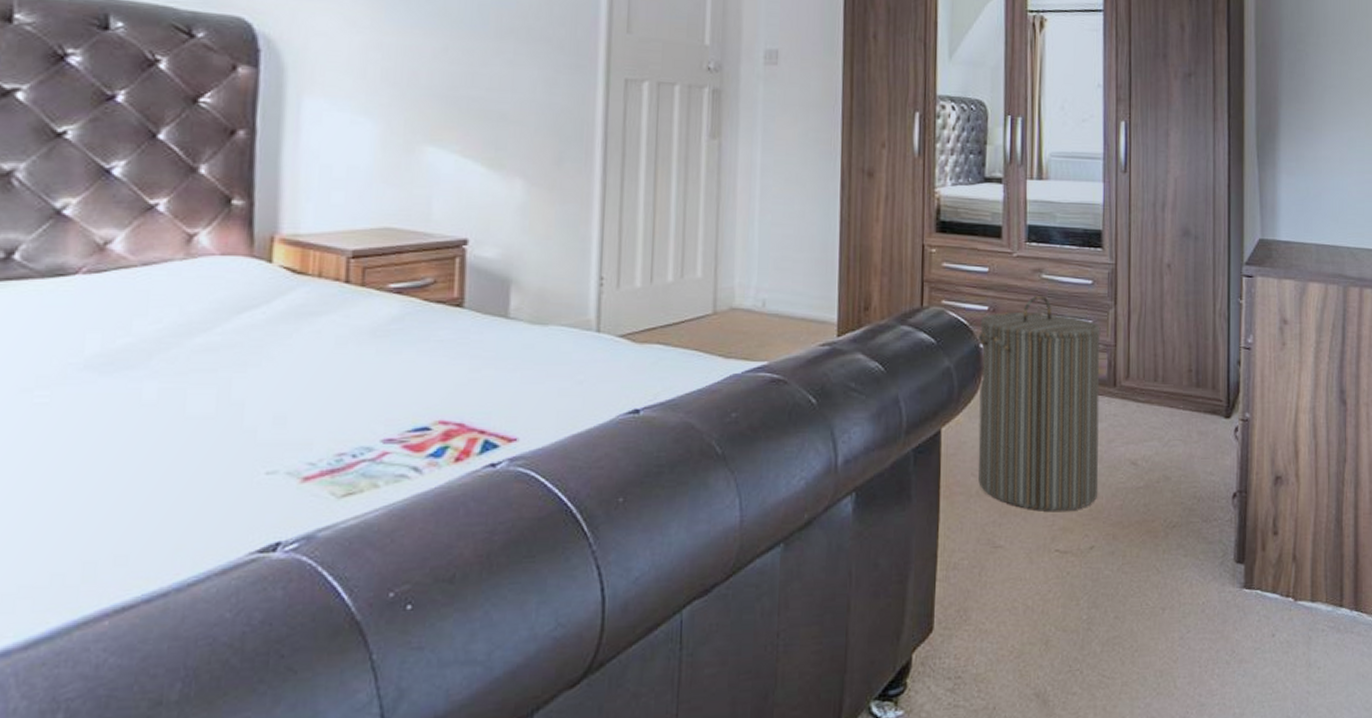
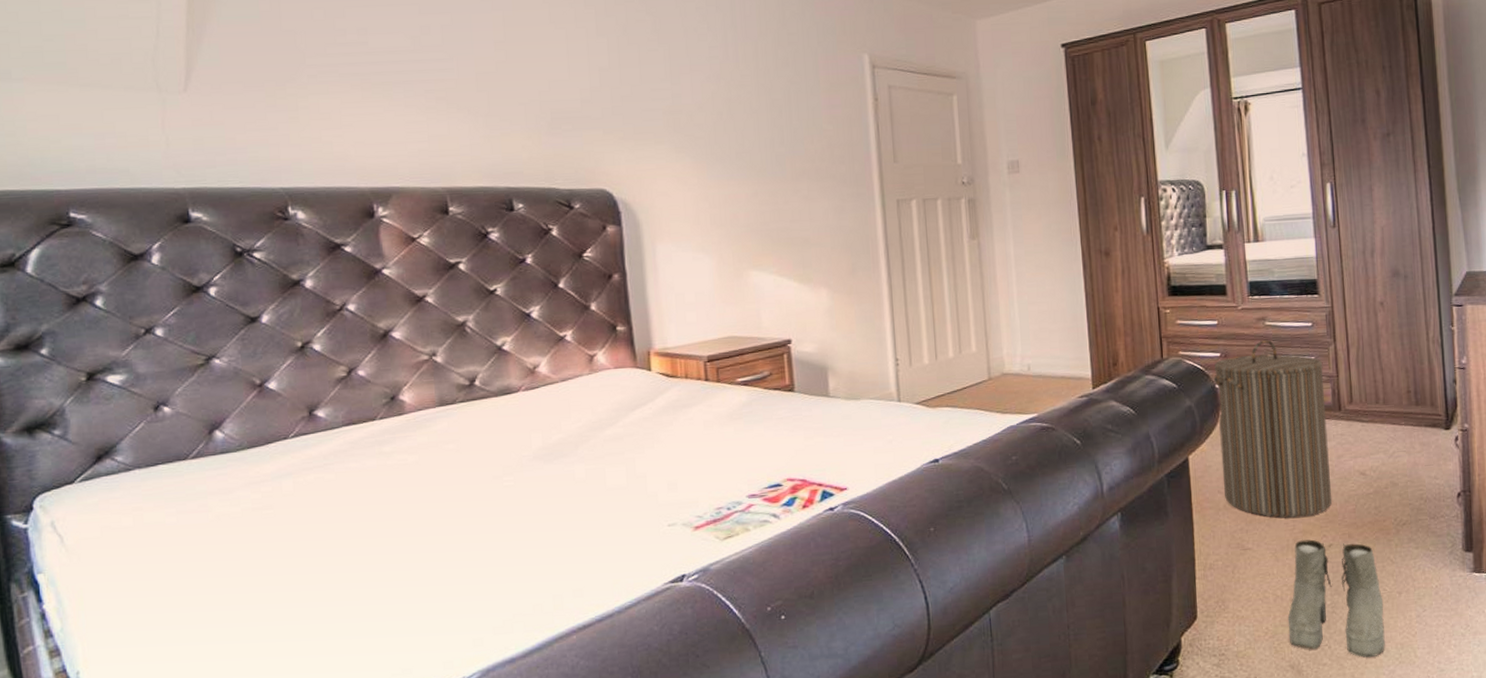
boots: none [1037,539,1145,687] -> present [1287,539,1385,658]

